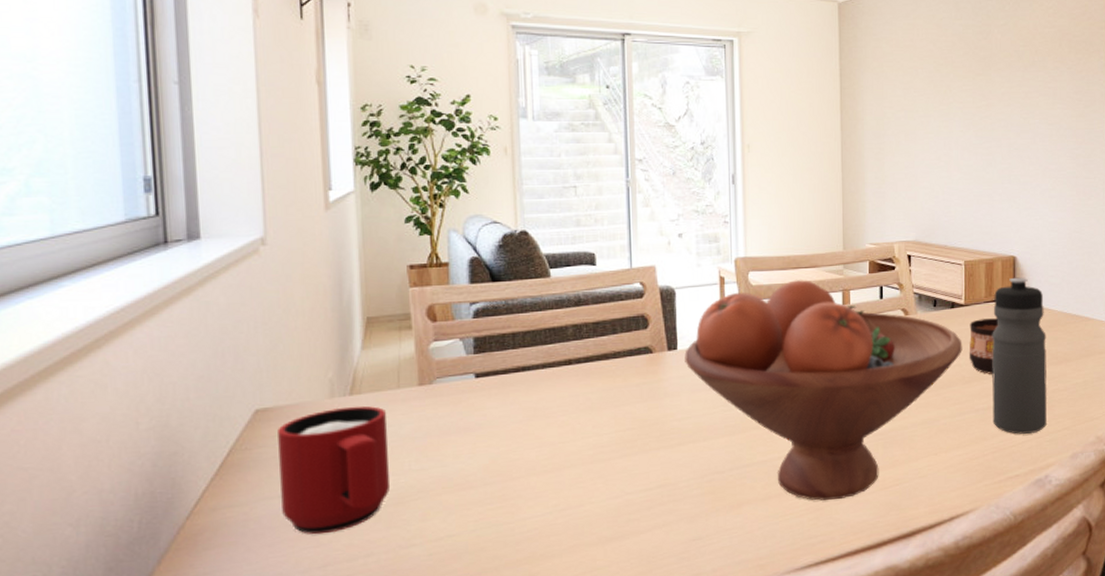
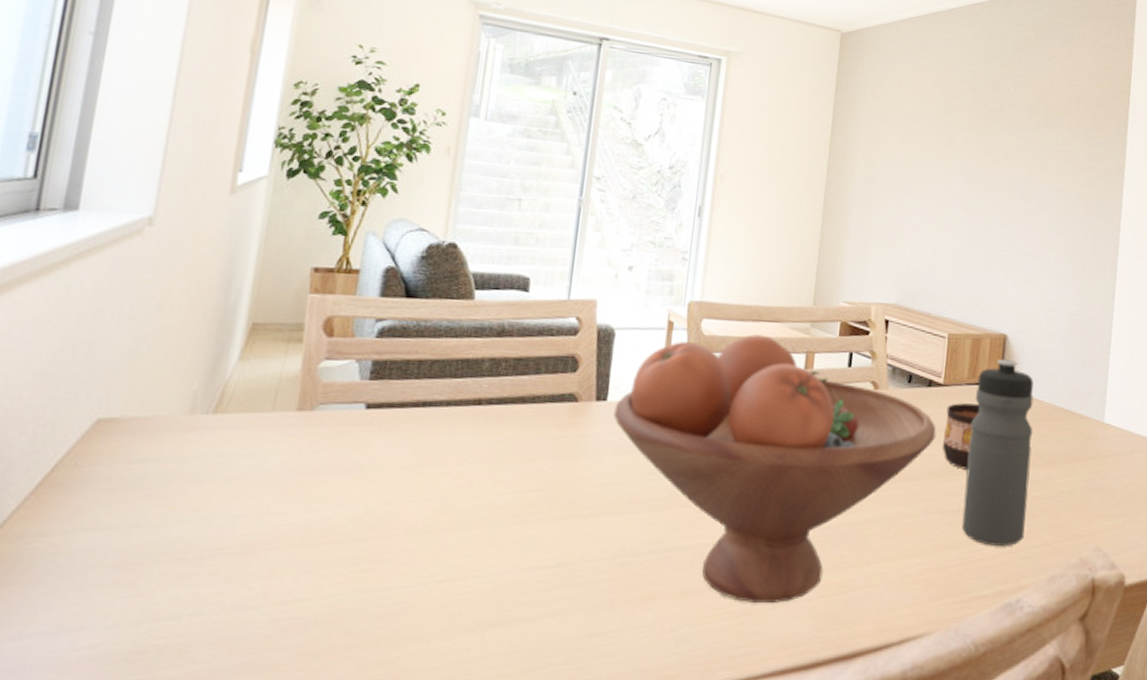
mug: present [277,405,391,535] -> none [101,427,252,582]

